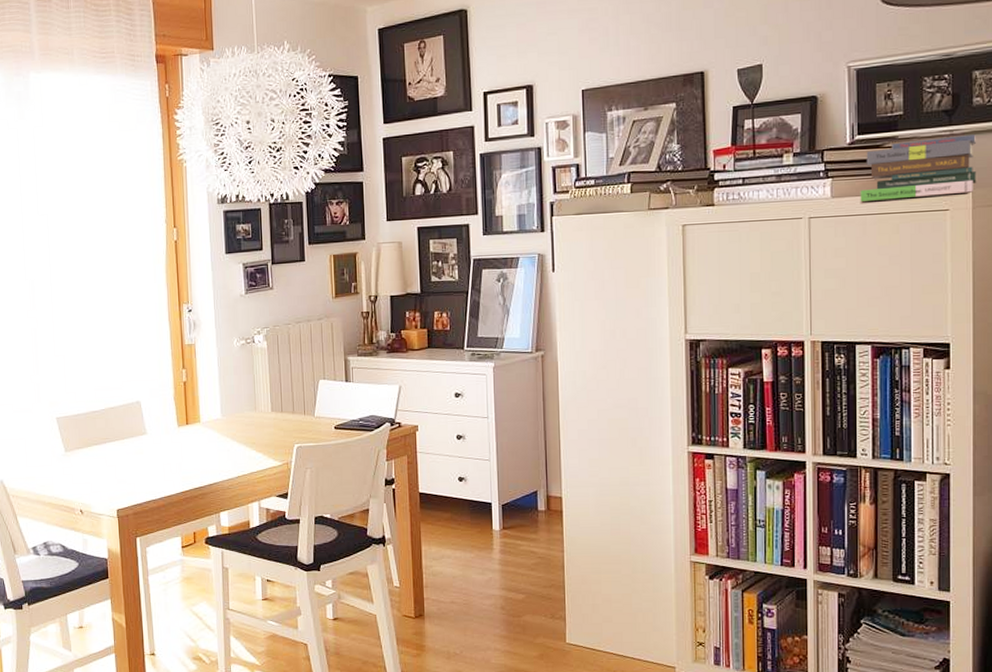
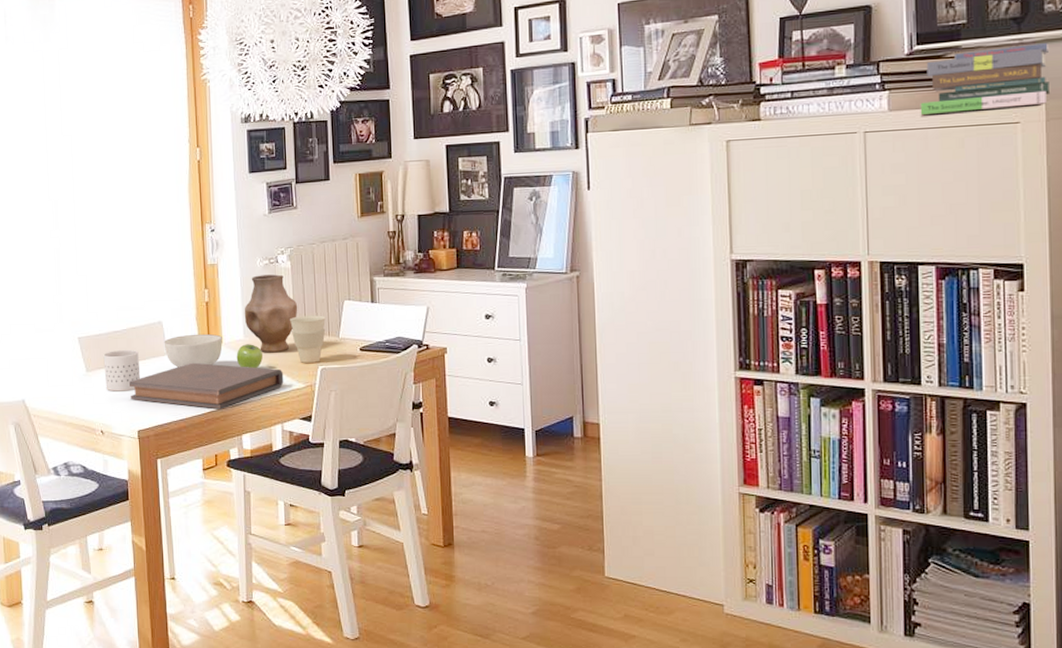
mug: none [82,429,120,471] -> present [103,349,141,392]
book: none [107,442,261,488] -> present [128,362,284,409]
bowl: none [142,413,200,447] -> present [164,333,223,368]
fruit: none [214,423,241,448] -> present [236,344,264,369]
vase: none [221,354,274,432] -> present [244,274,298,353]
cup: none [266,394,301,442] -> present [290,315,326,364]

